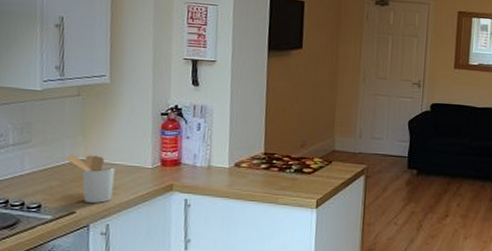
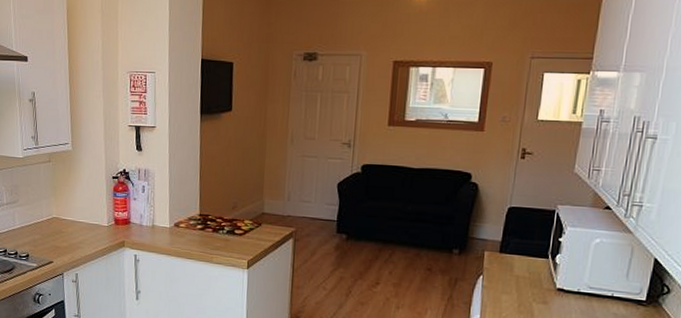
utensil holder: present [66,154,115,203] -> none [44,213,80,255]

